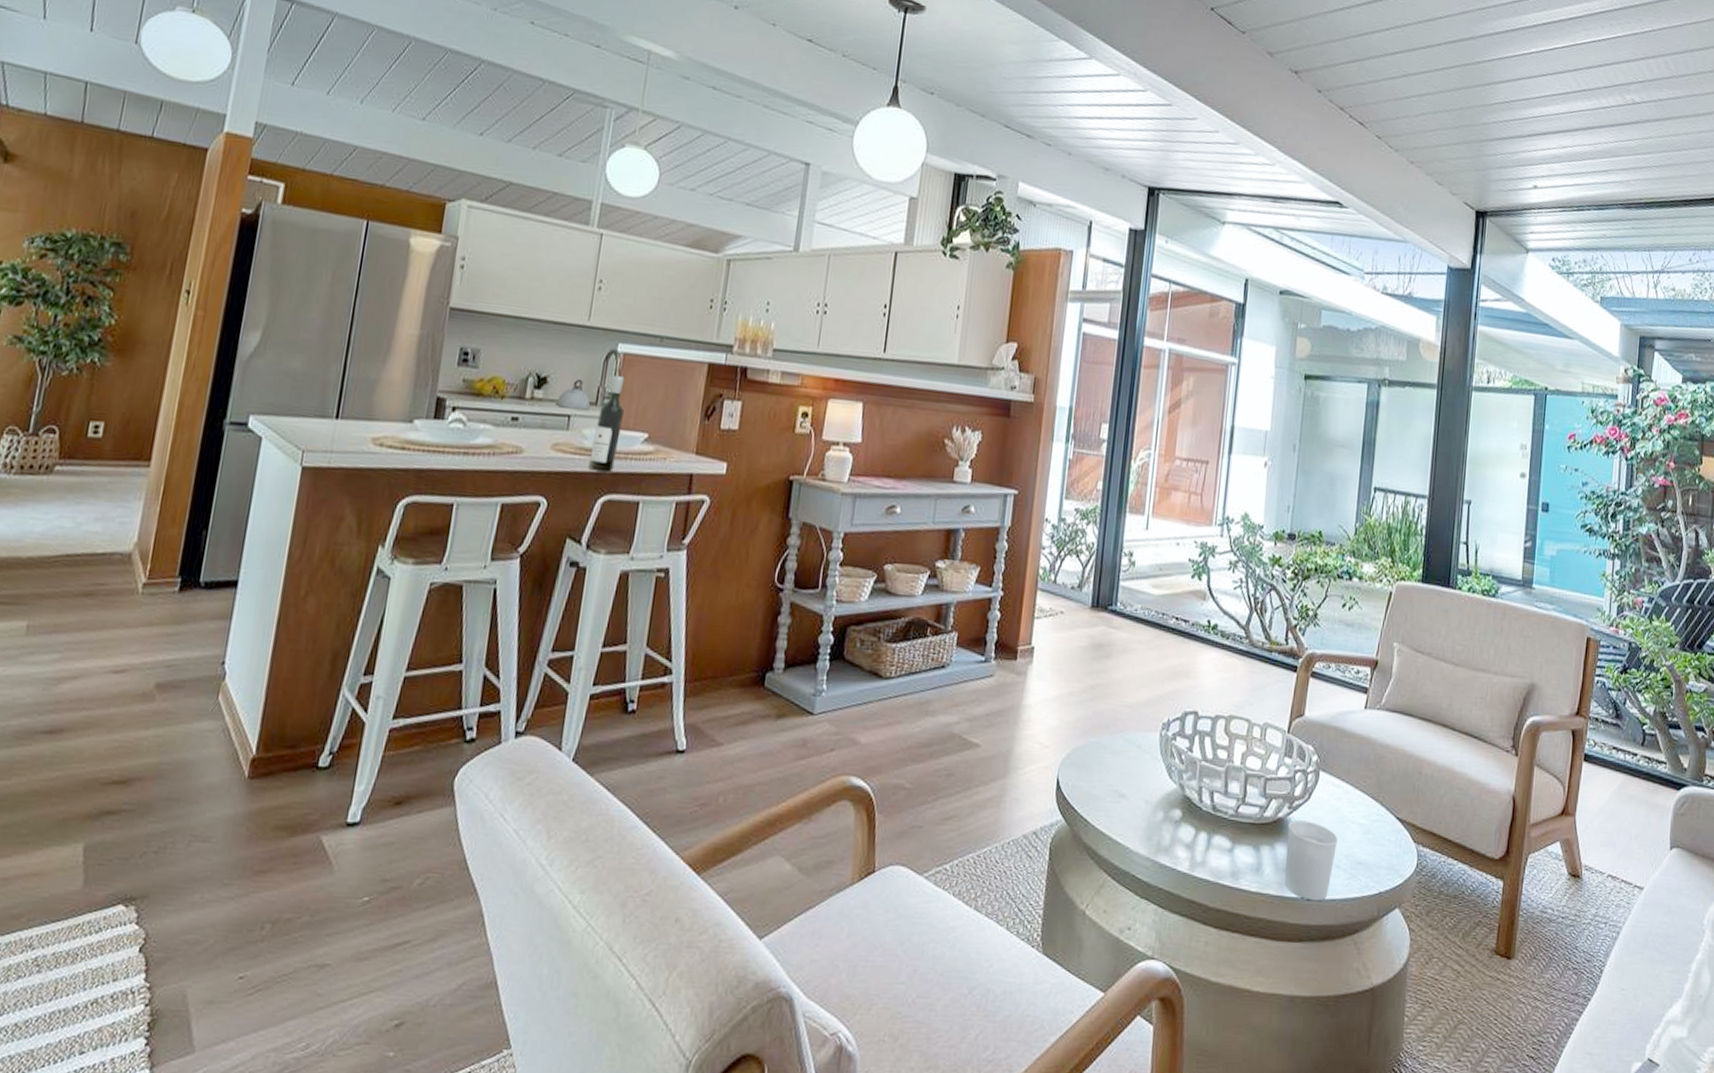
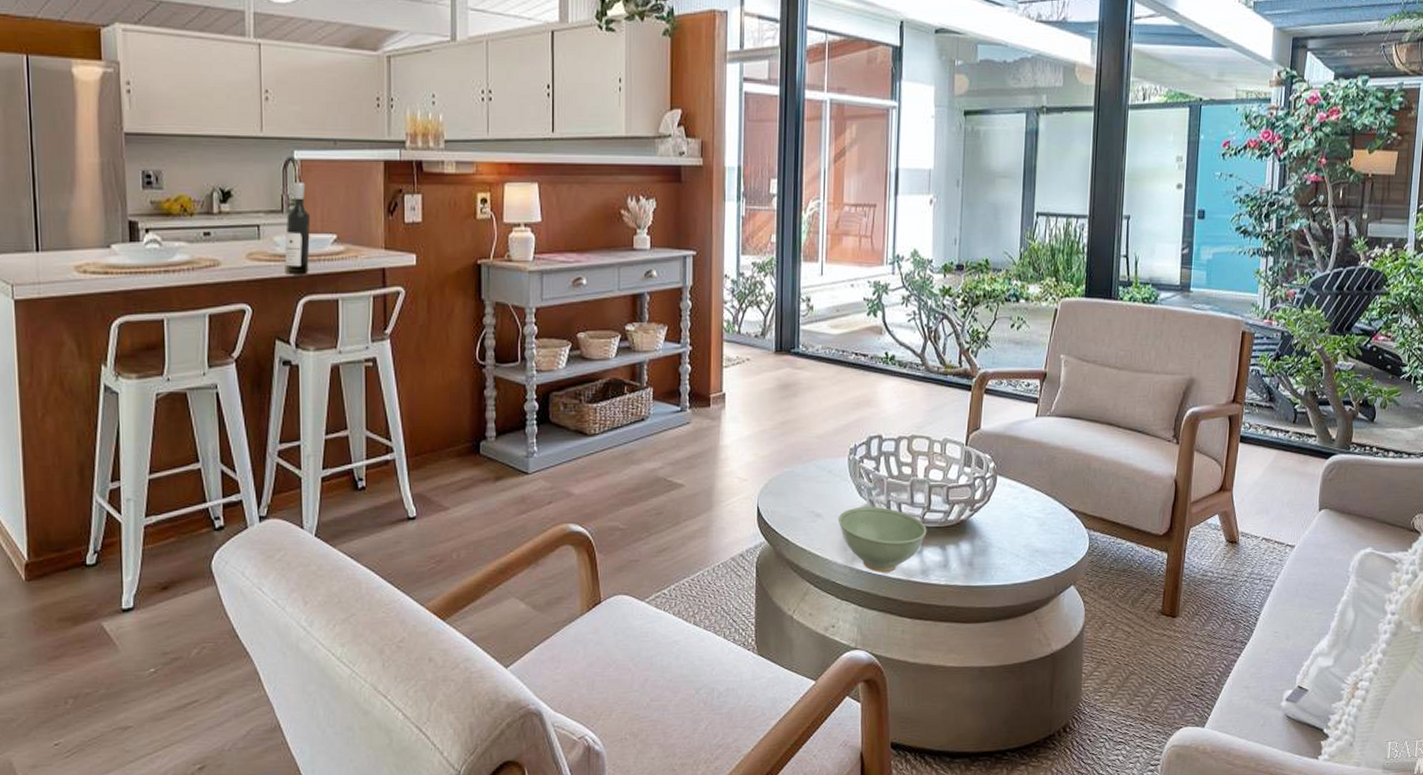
kettle: present [555,380,591,412] -> none [243,190,277,220]
bowl: none [1143,790,1240,870] -> present [838,506,927,572]
candle holder: present [1284,820,1339,902] -> none [970,520,1017,587]

